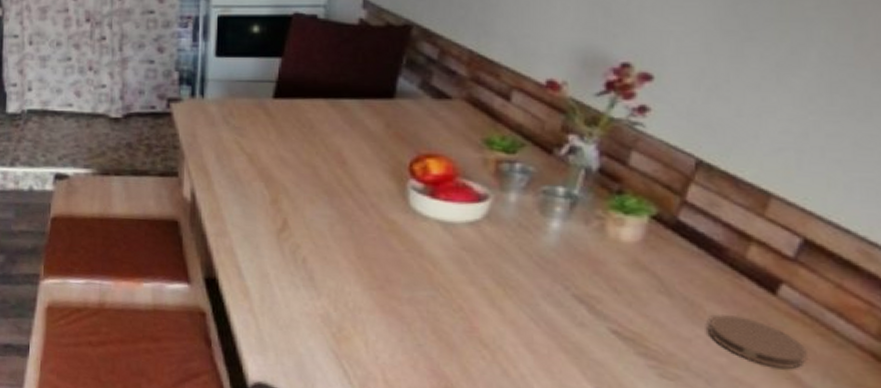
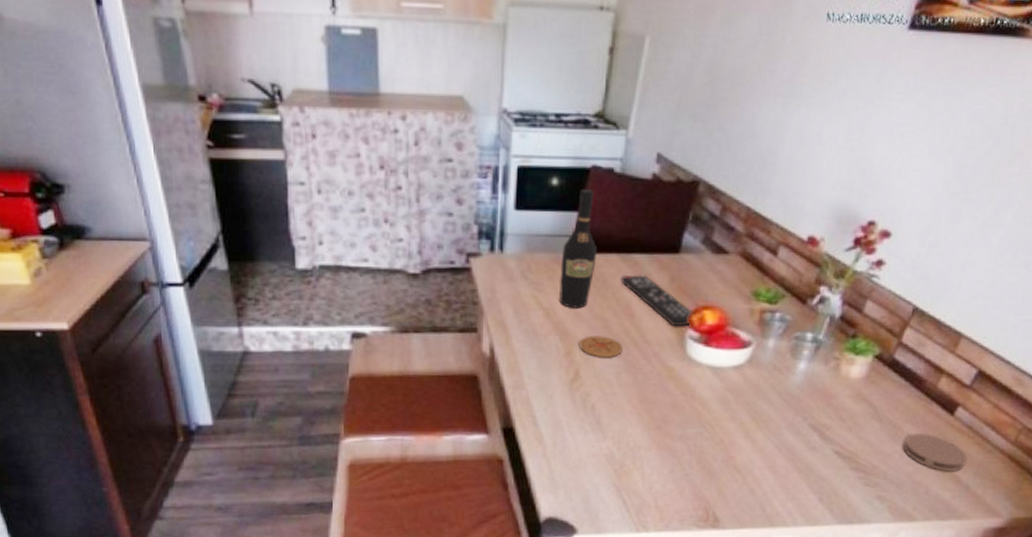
wine bottle: none [263,35,303,155] -> present [559,188,598,308]
coaster: none [286,183,335,207] -> present [579,335,623,357]
remote control: none [329,120,417,177] -> present [620,274,695,327]

